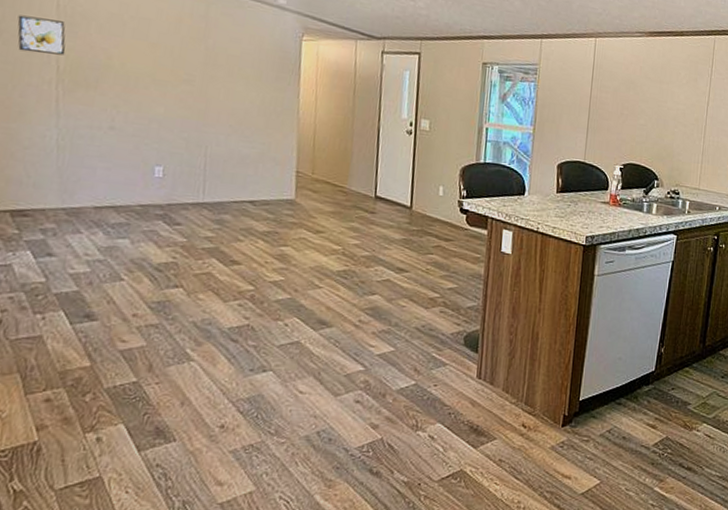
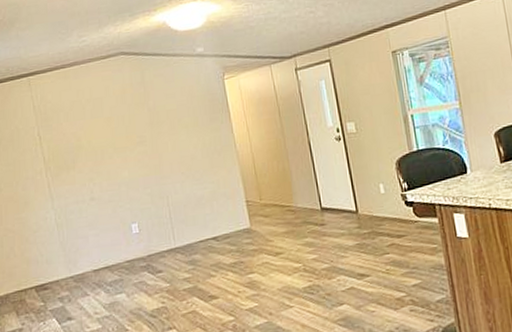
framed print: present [17,15,66,56] -> none [9,119,47,152]

